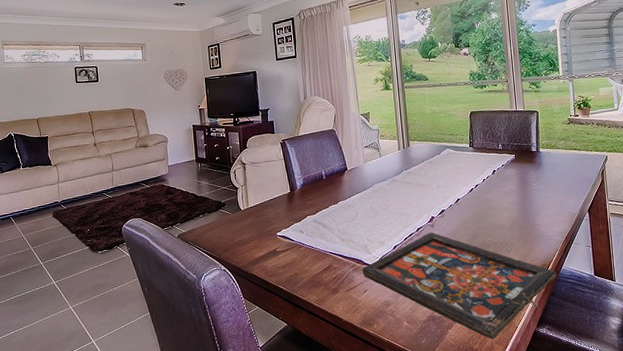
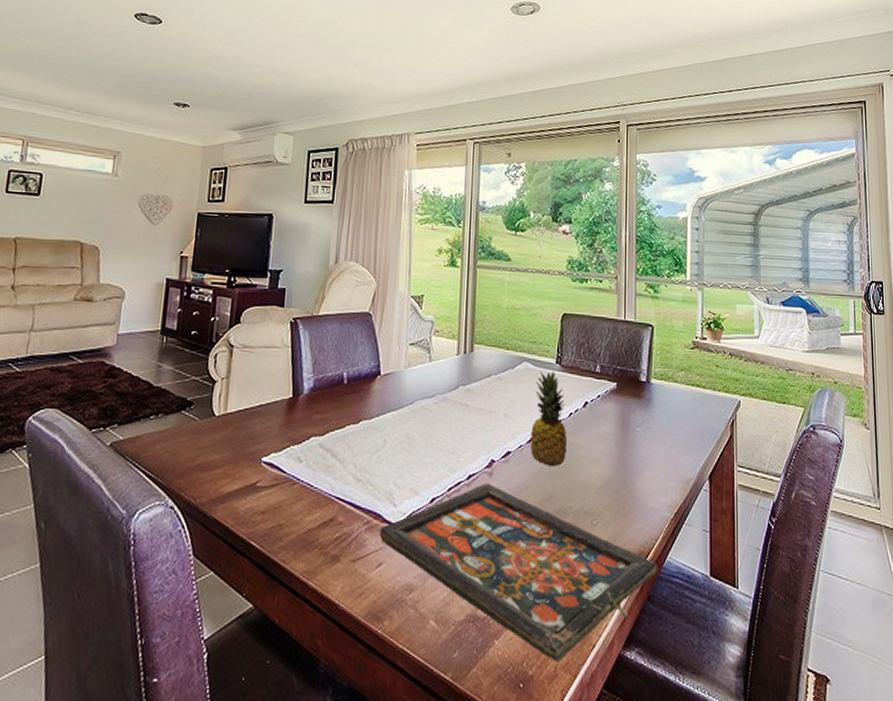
fruit: none [456,153,484,216] -> present [530,371,568,466]

